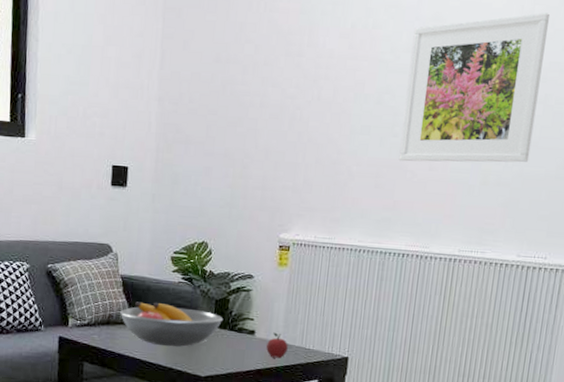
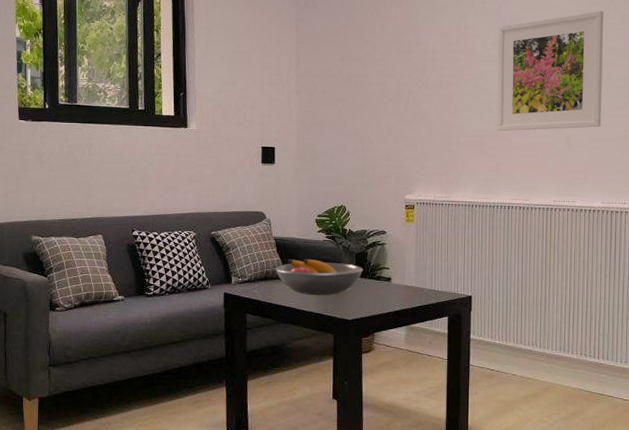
apple: present [266,332,288,359] -> none [402,278,420,300]

